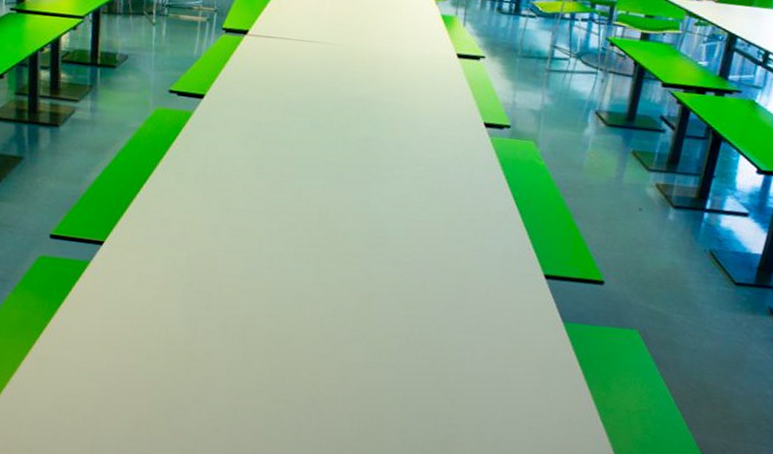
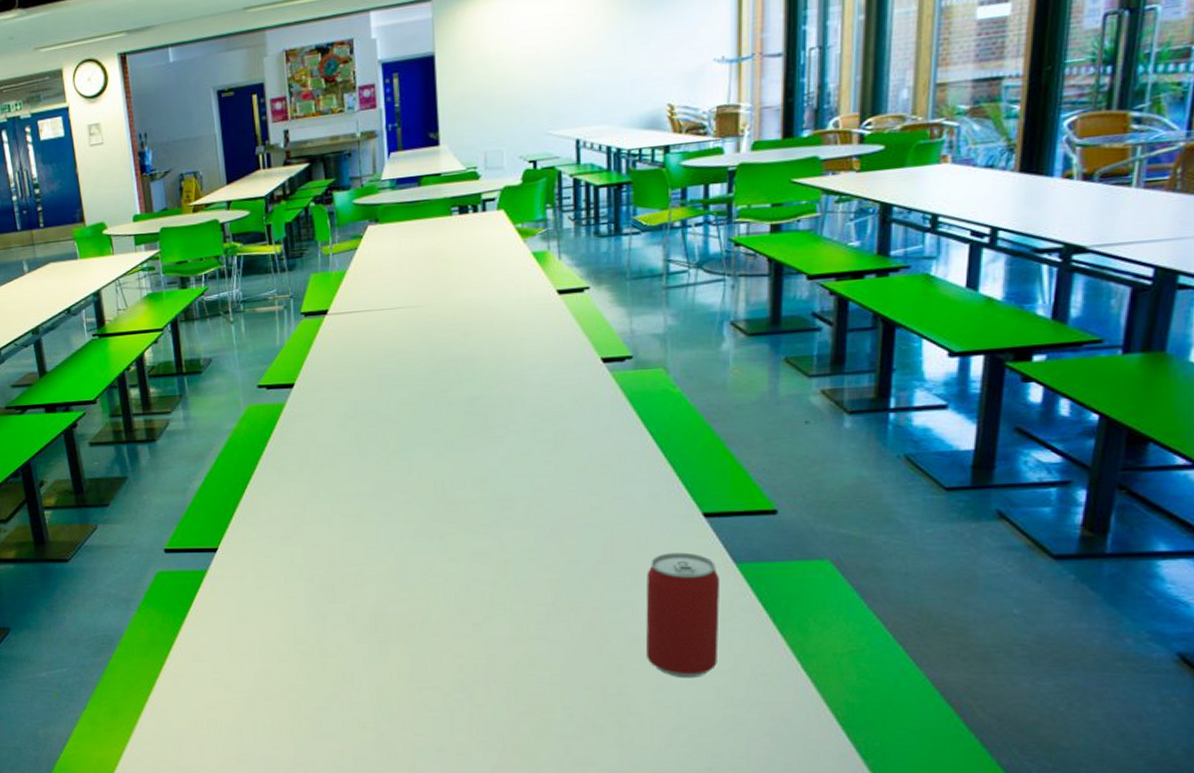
beer can: none [477,305,548,419] -> present [646,552,720,679]

